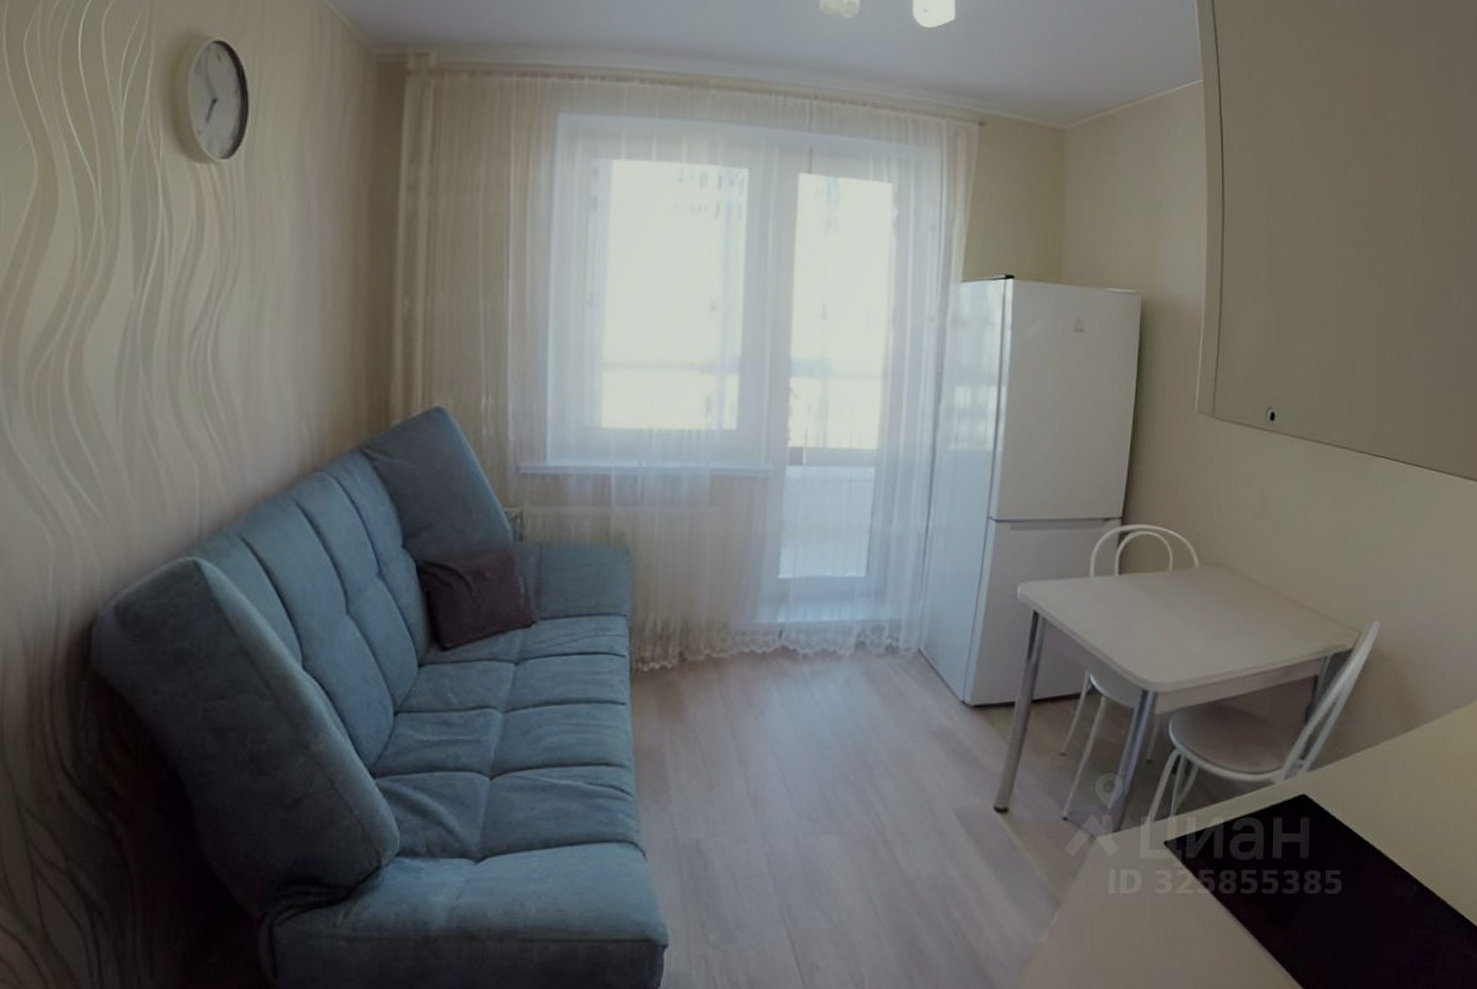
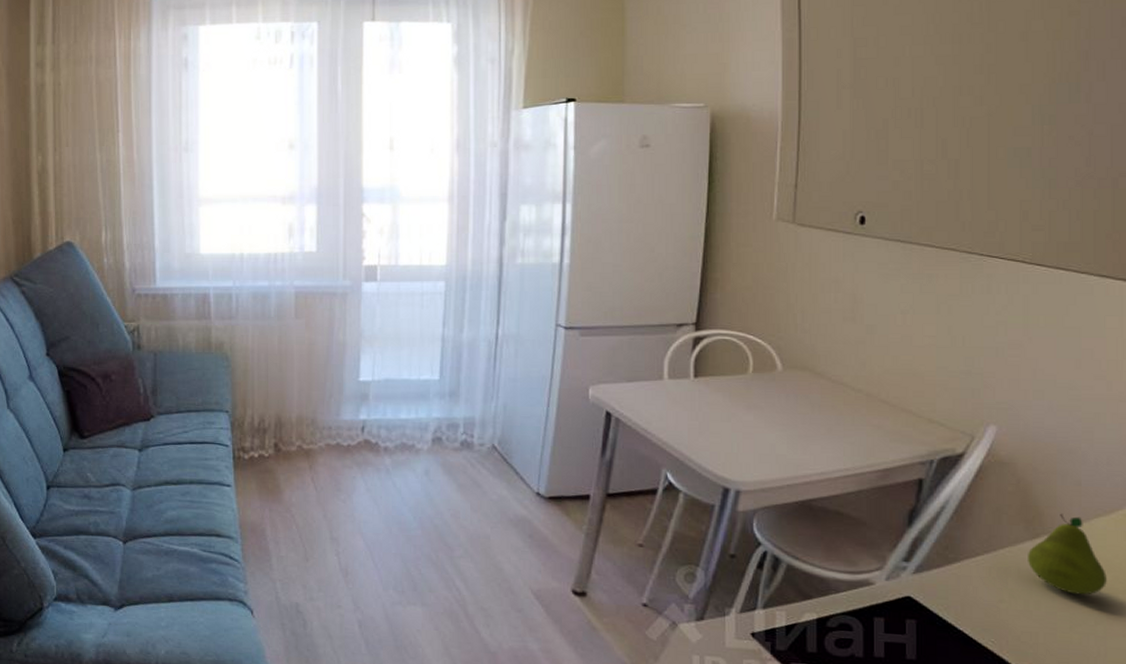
fruit: none [1402,705,1464,784] -> present [1028,513,1107,595]

